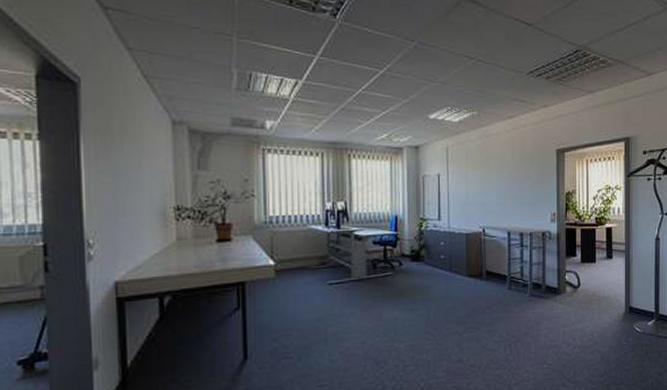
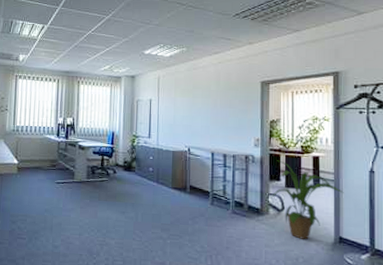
house plant: none [567,234,634,314] -> present [270,160,344,240]

